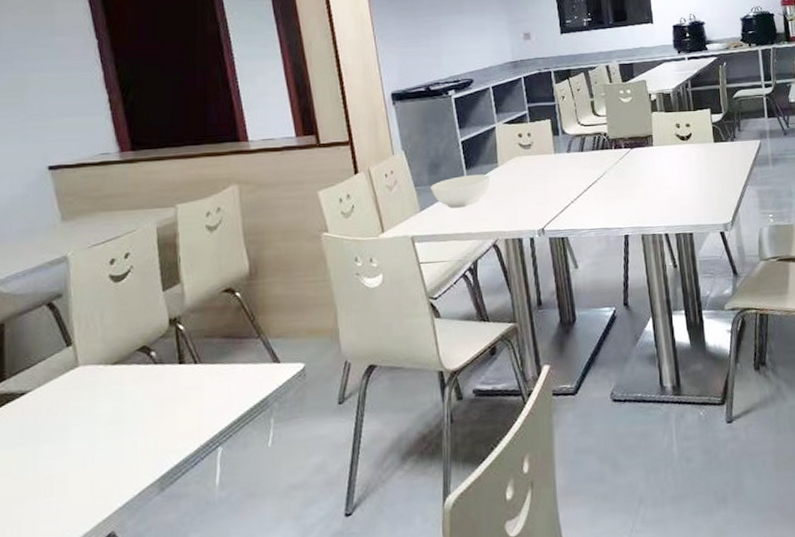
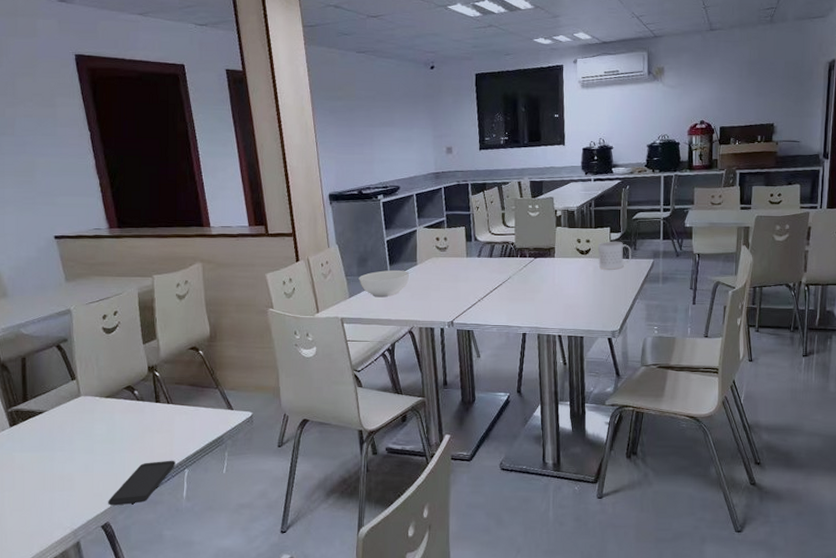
mobile phone: none [113,437,205,509] -> present [108,460,175,506]
mug: none [698,123,737,156] -> present [597,241,631,270]

